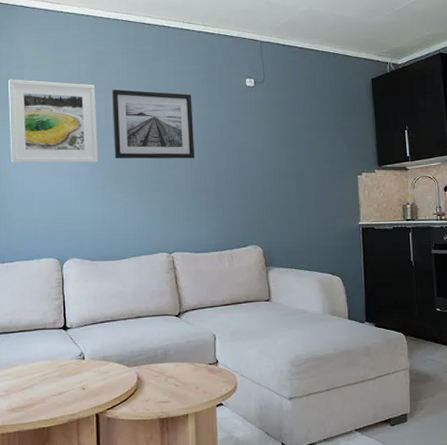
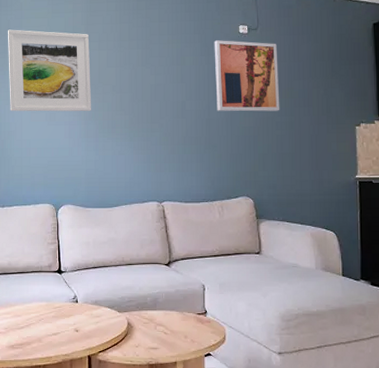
wall art: present [111,89,195,159] -> none [105,38,187,108]
wall art: none [221,92,287,162] -> present [214,40,280,112]

